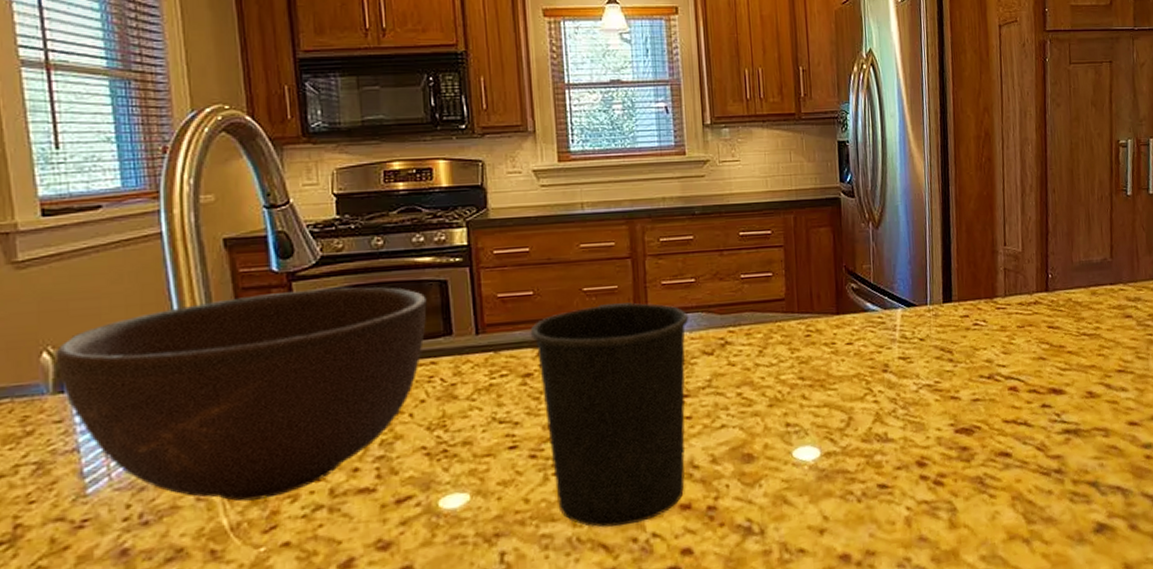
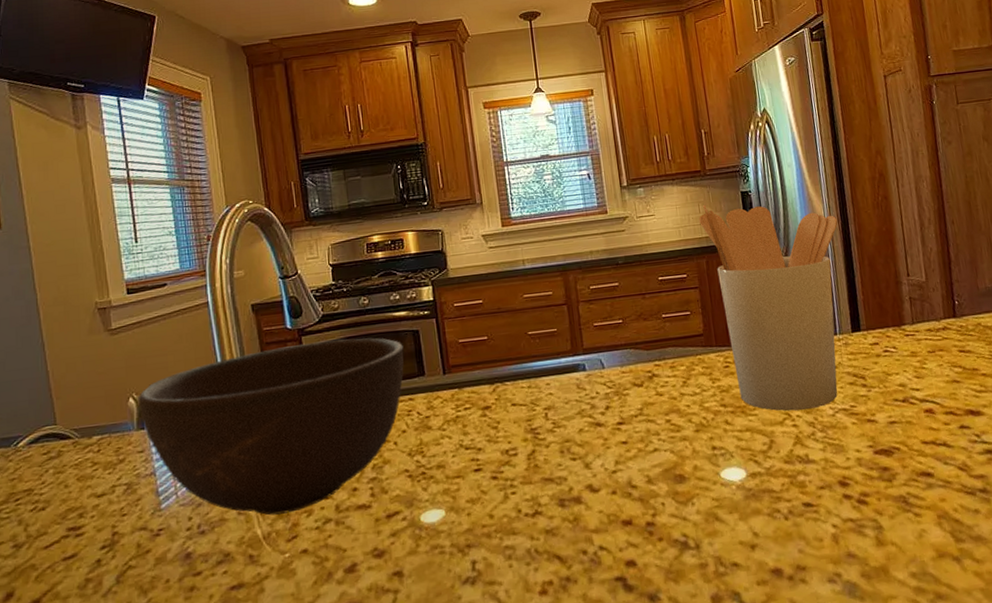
mug: present [530,302,689,528] -> none [486,343,625,541]
utensil holder: none [789,152,938,386] -> present [699,204,838,411]

